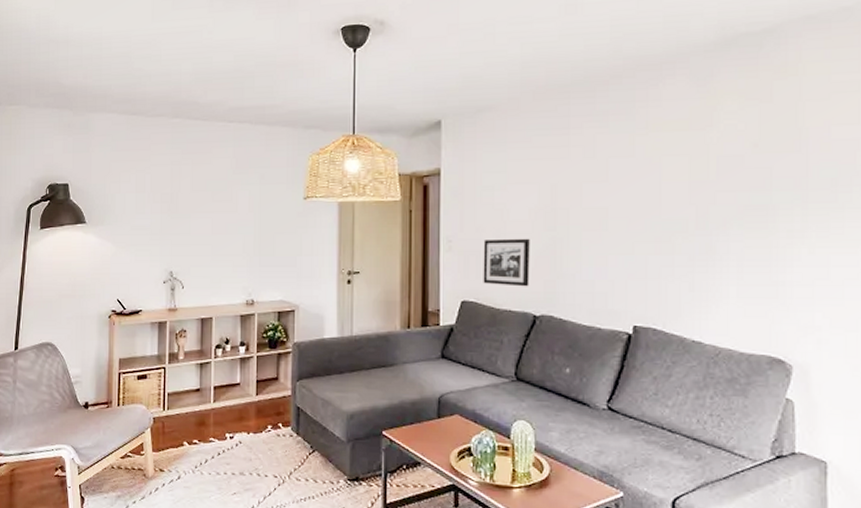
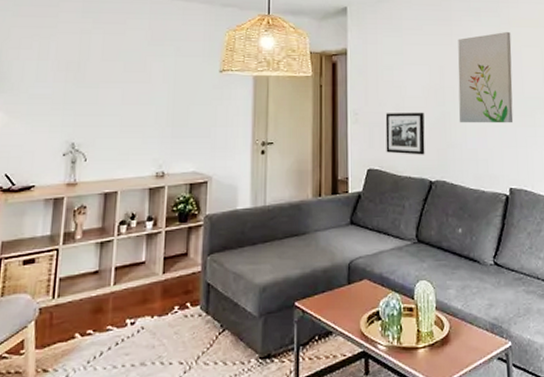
wall art: none [573,137,649,251] -> present [458,31,514,123]

